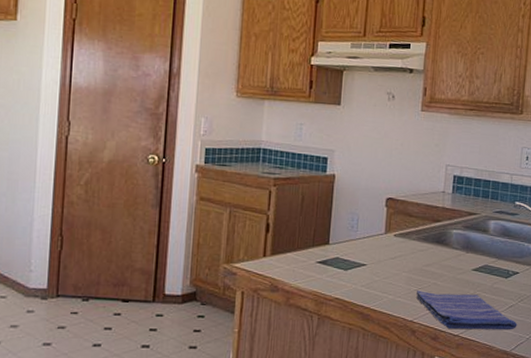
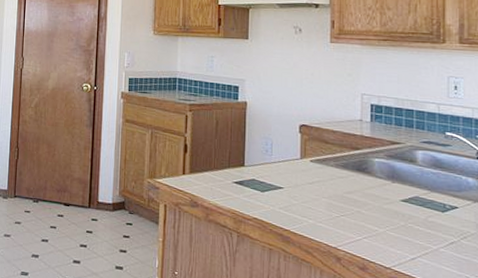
dish towel: present [416,291,517,330] -> none [339,217,462,269]

